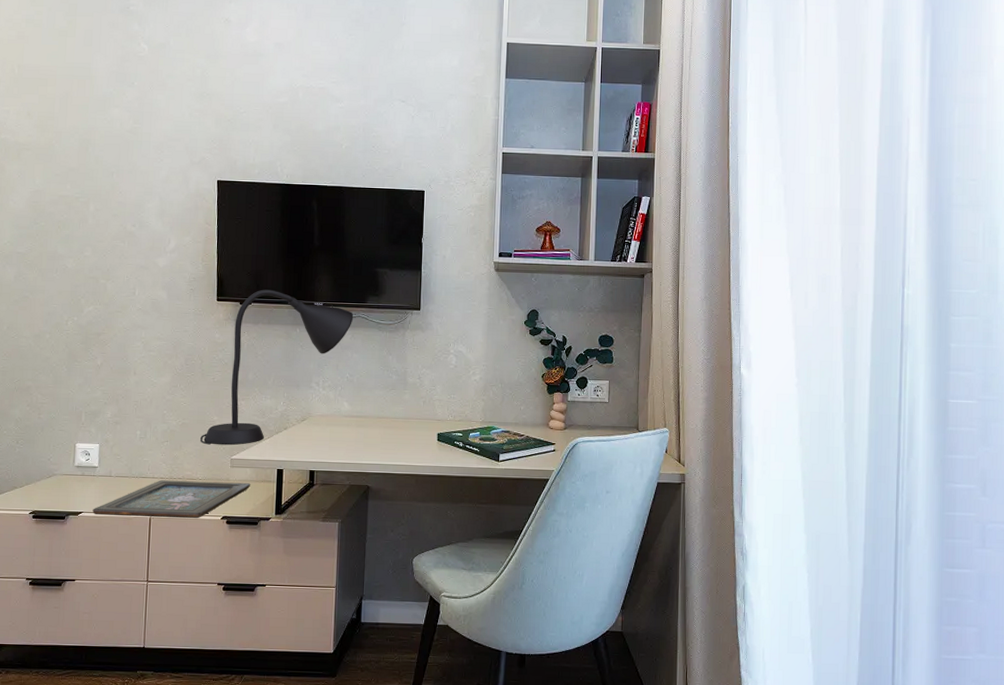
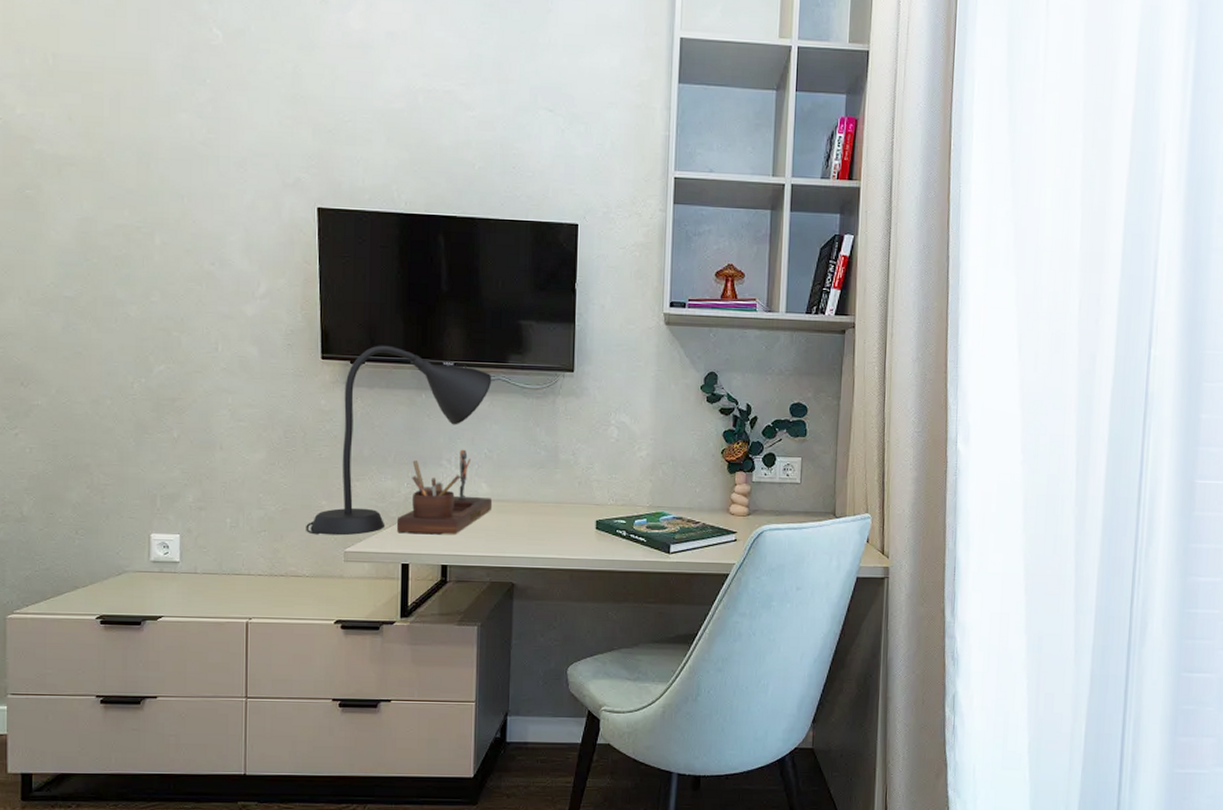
decorative tray: present [92,480,251,519] -> none [175,577,370,624]
desk organizer: none [273,374,353,445] -> present [396,449,493,534]

